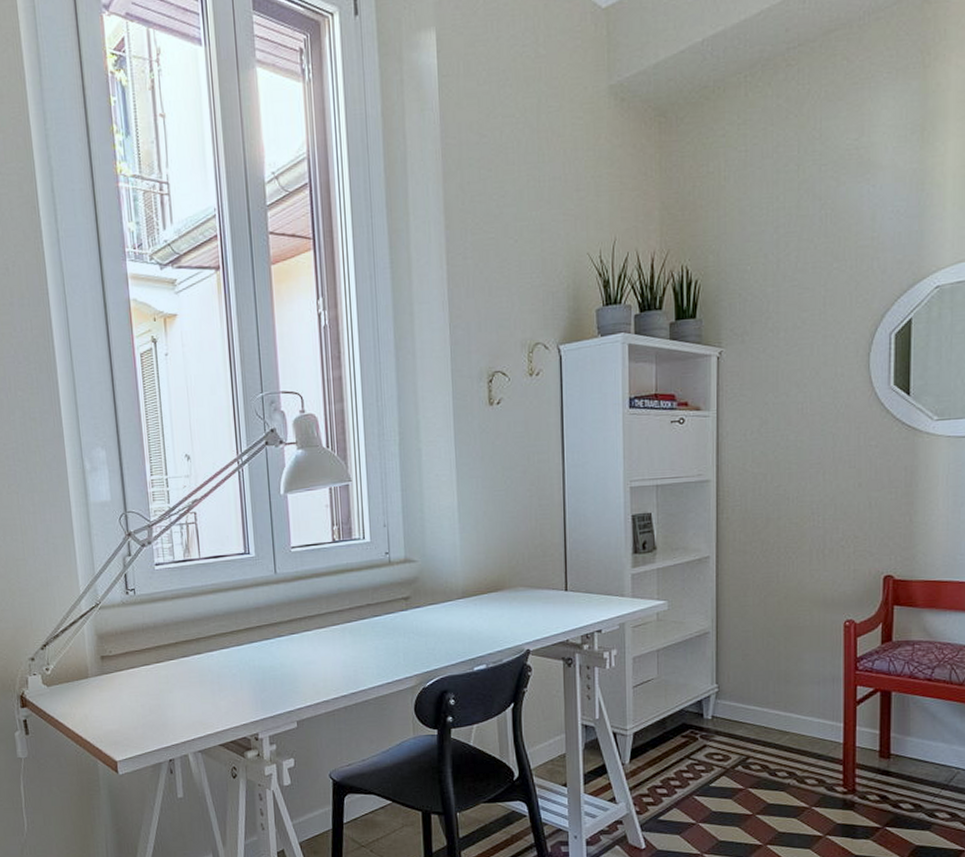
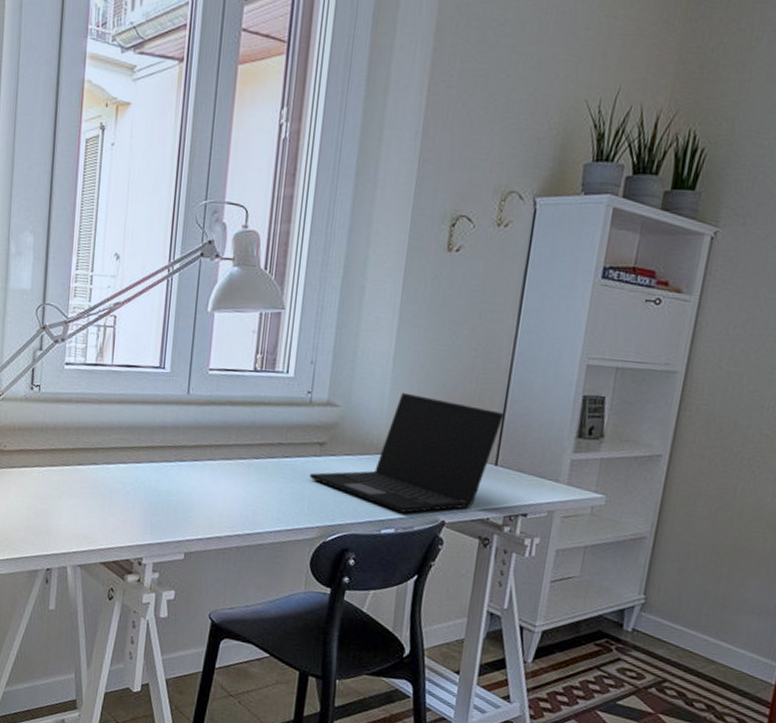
laptop: none [399,539,566,649] -> present [309,392,505,513]

